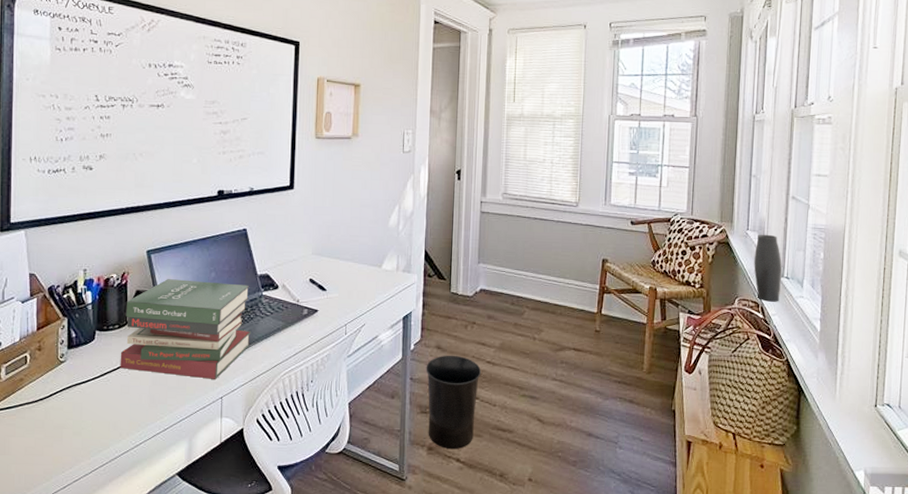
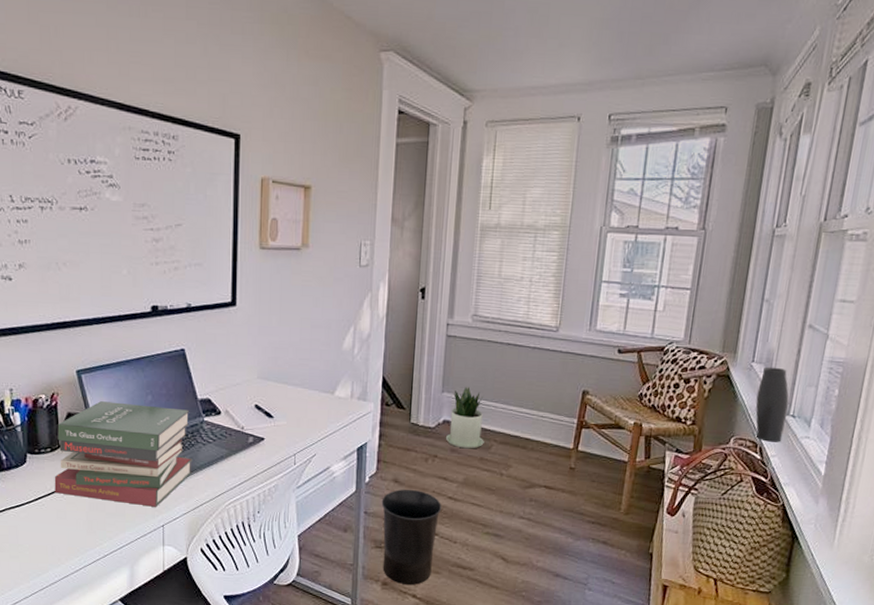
planter: none [482,257,518,316] -> present [445,386,484,449]

